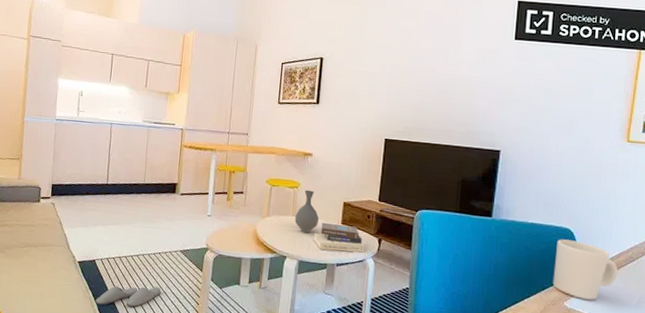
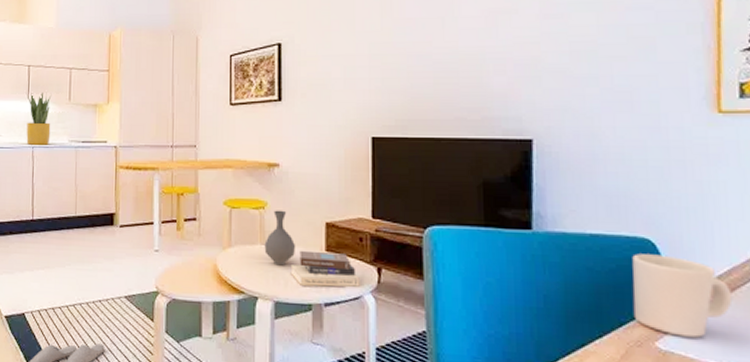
planter: none [106,77,131,123] -> present [25,93,52,145]

